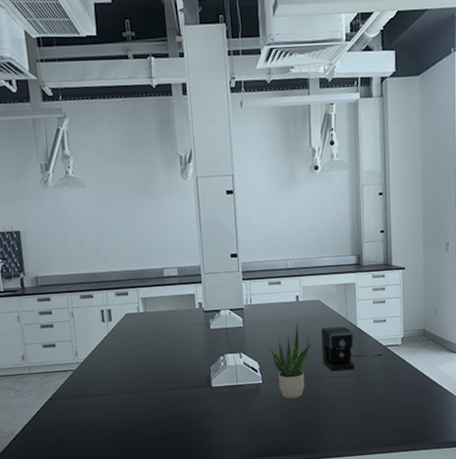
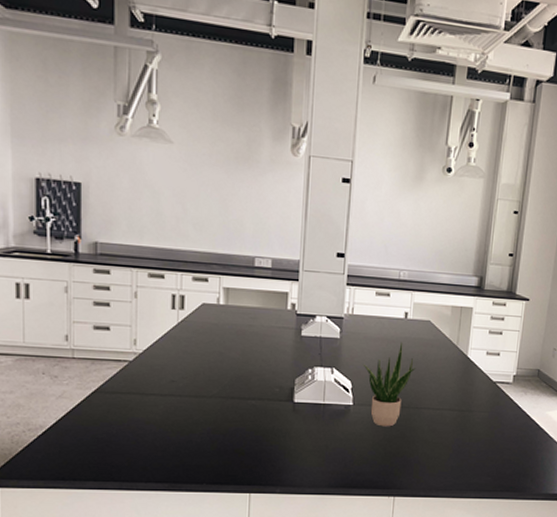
coffee maker: present [321,326,383,372] -> none [424,353,491,404]

